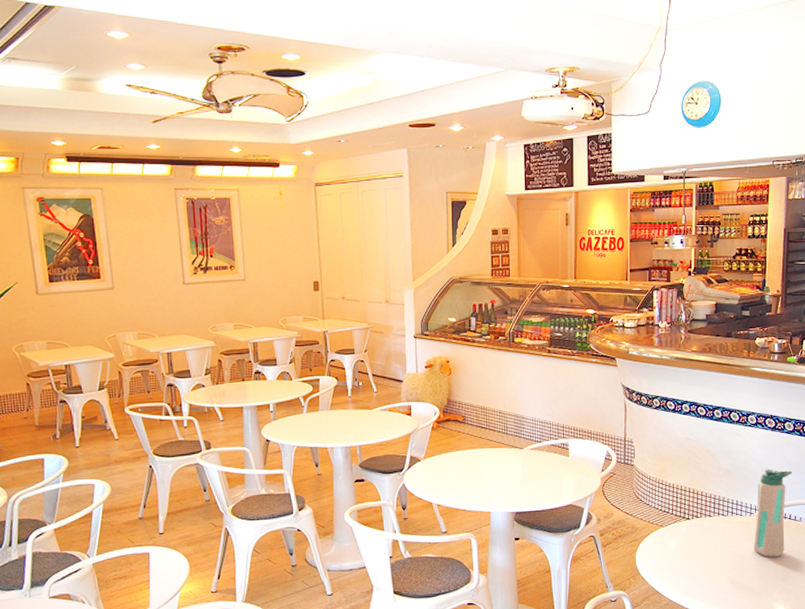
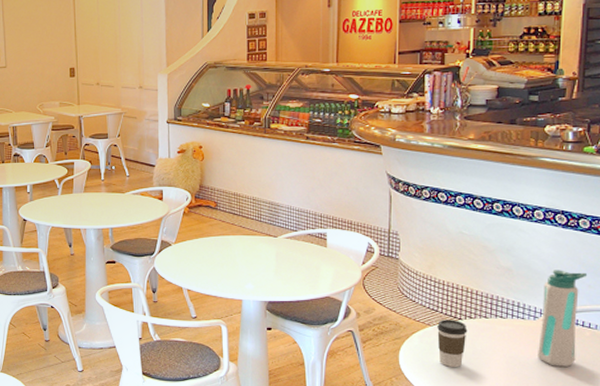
coffee cup: none [669,520,695,564] -> present [437,319,468,367]

